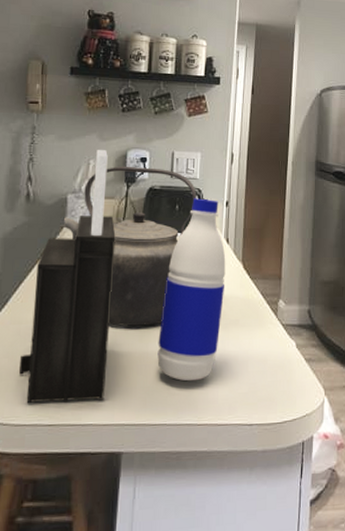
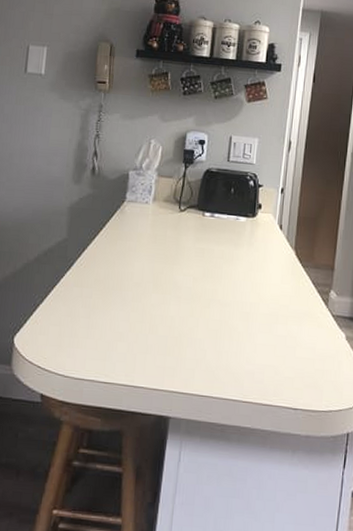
knife block: present [18,150,116,404] -> none [79,130,173,367]
kettle: present [62,167,197,327] -> none [123,147,253,302]
water bottle: present [157,198,226,382] -> none [207,183,279,360]

